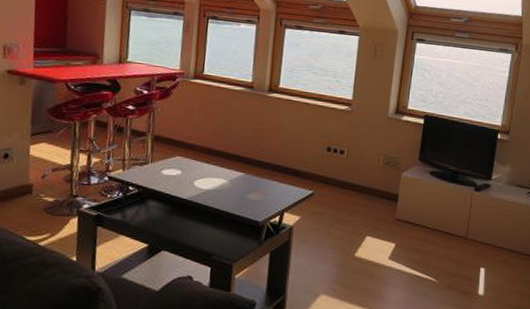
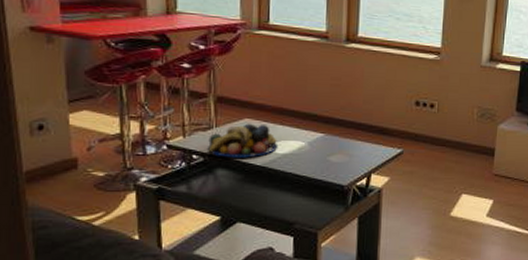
fruit bowl: none [142,160,204,192] -> present [208,123,279,158]

